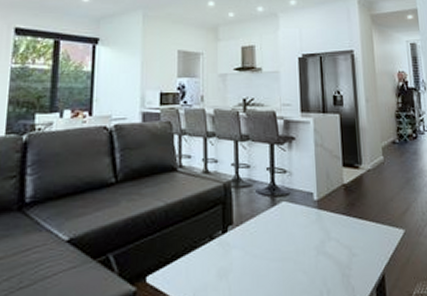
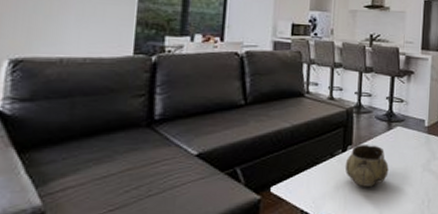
decorative bowl: none [226,223,277,275] -> present [344,144,389,187]

